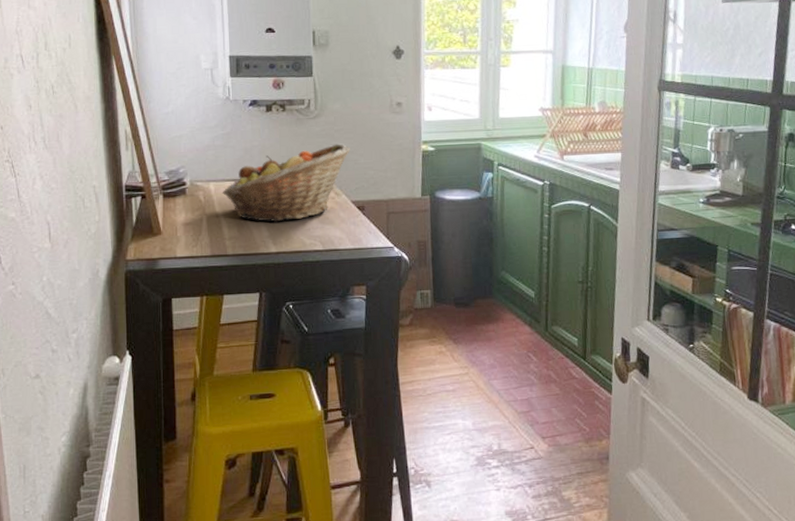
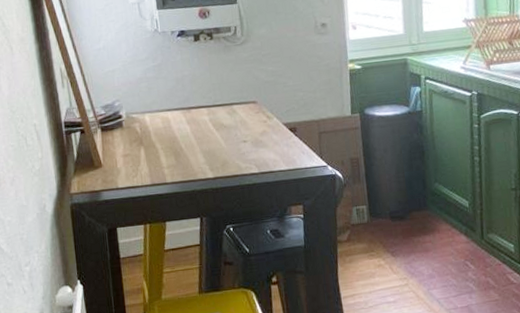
fruit basket: present [222,144,350,222] -> none [157,68,279,149]

